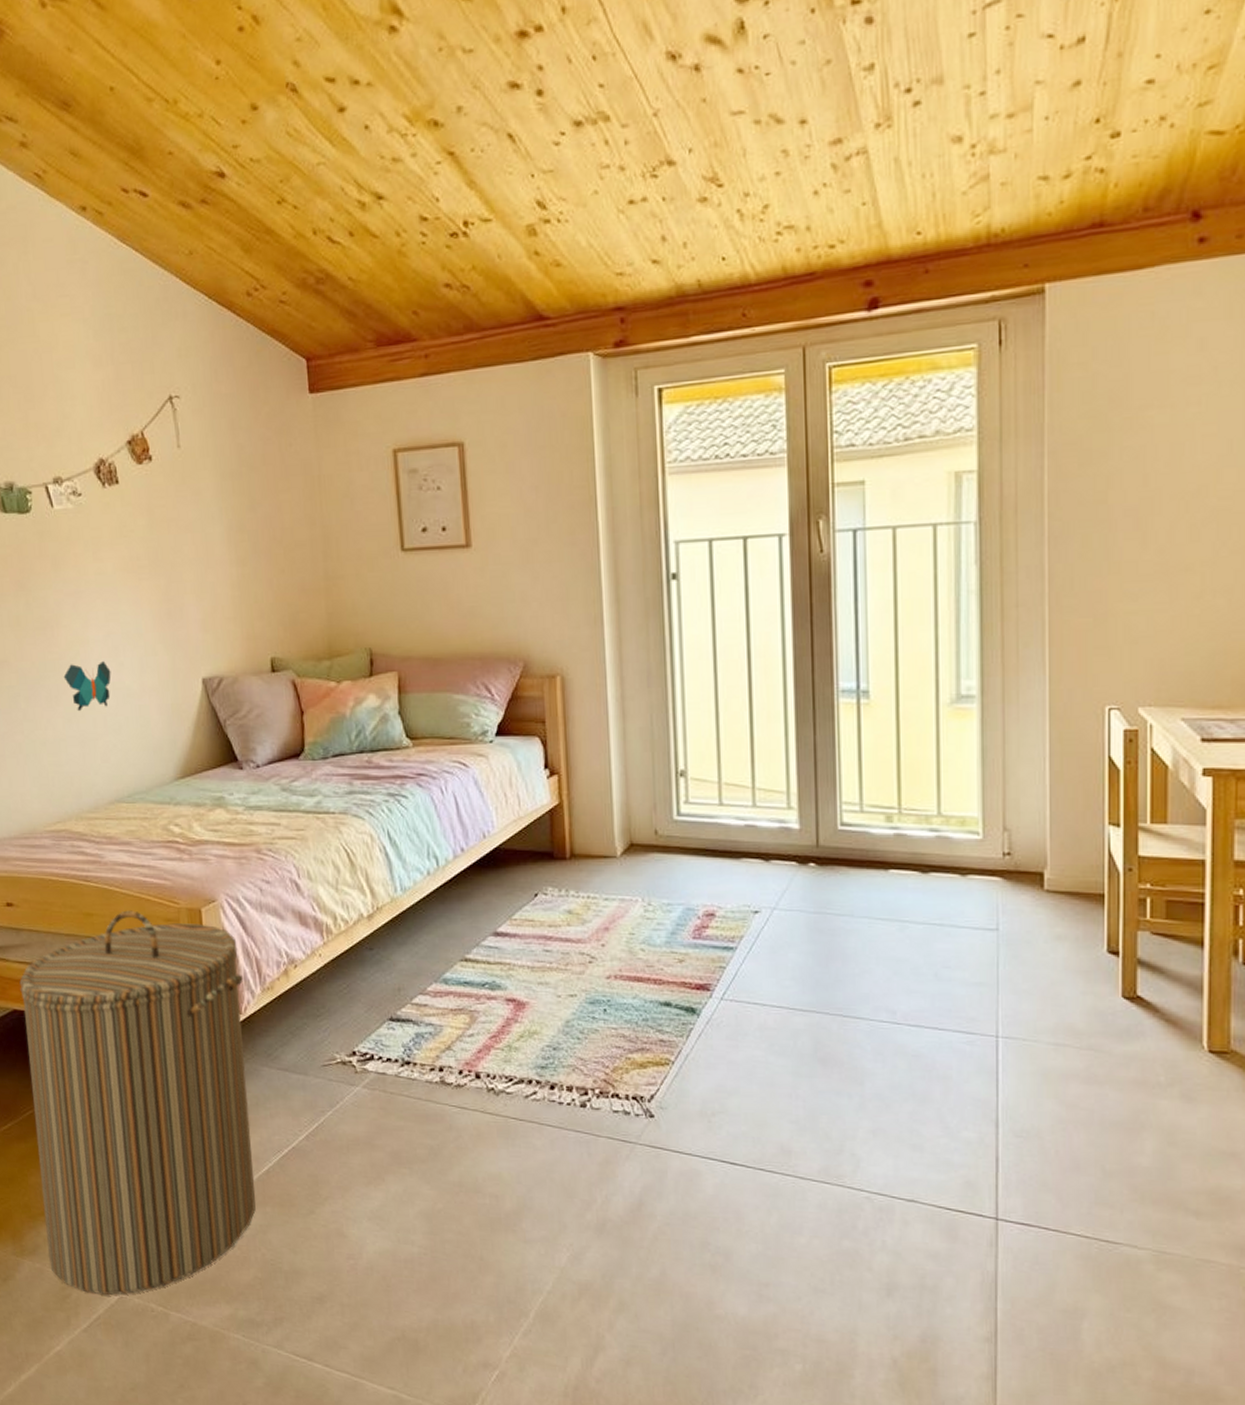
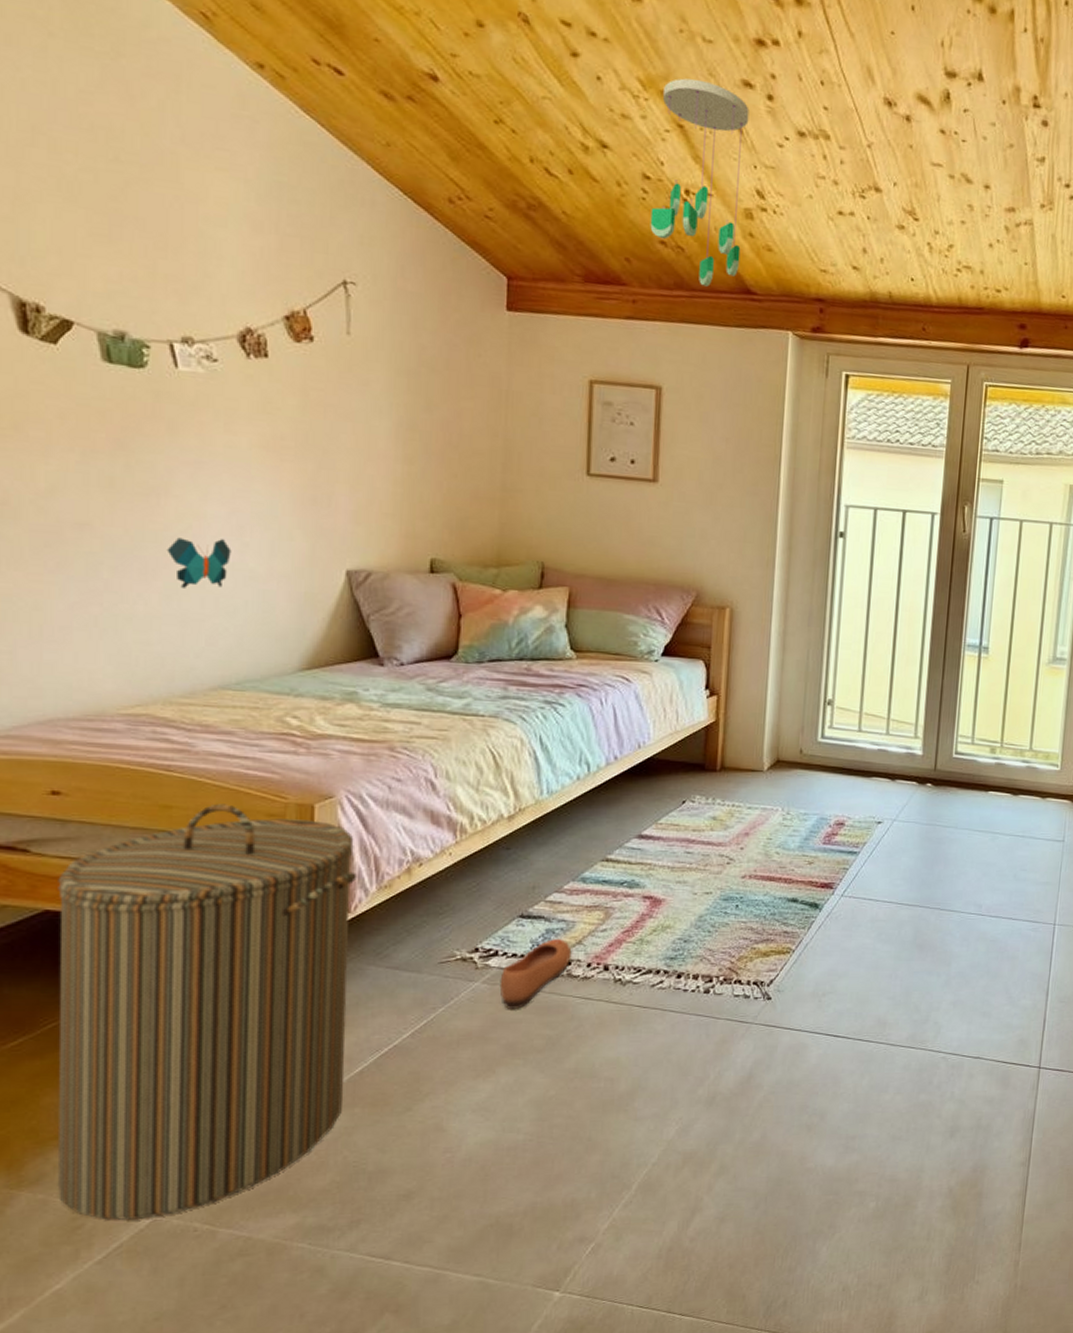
shoe: none [378,1042,443,1116] -> present [499,938,572,1009]
ceiling mobile: none [430,96,529,323] -> present [650,78,749,287]

